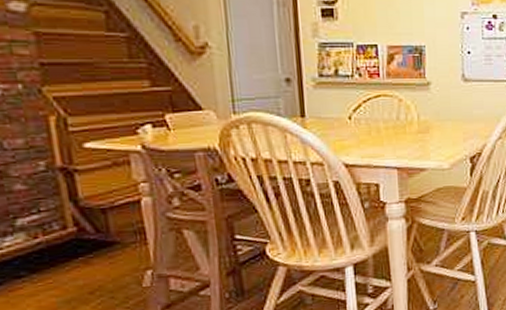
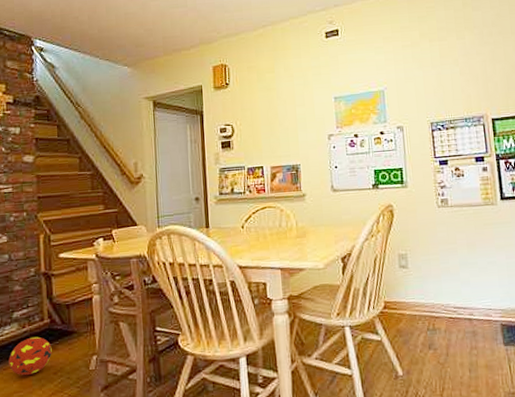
ball: none [15,249,84,298] -> present [8,336,52,376]

